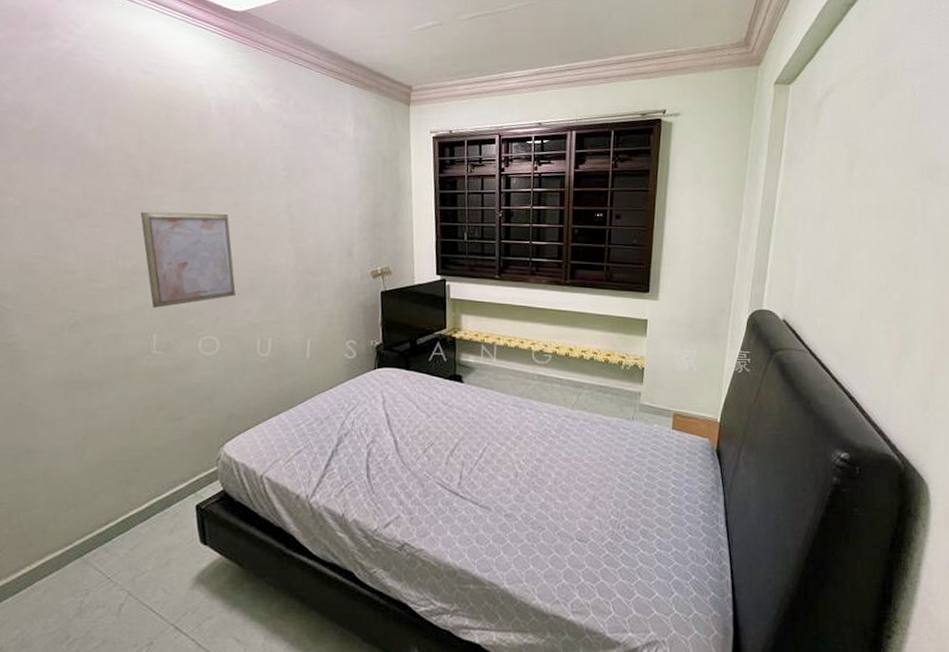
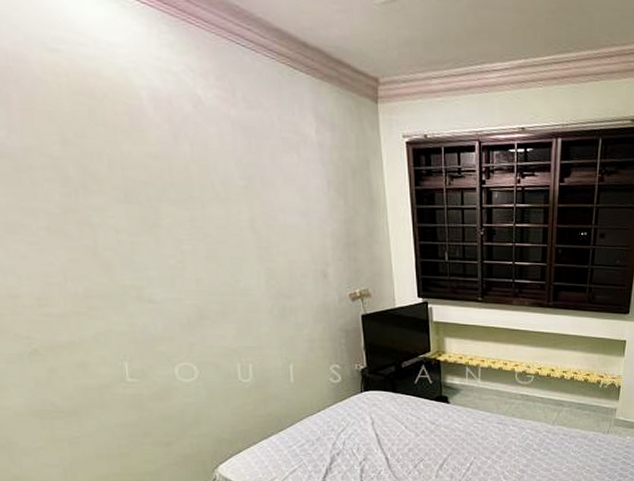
wall art: present [140,211,236,308] -> none [81,226,206,334]

